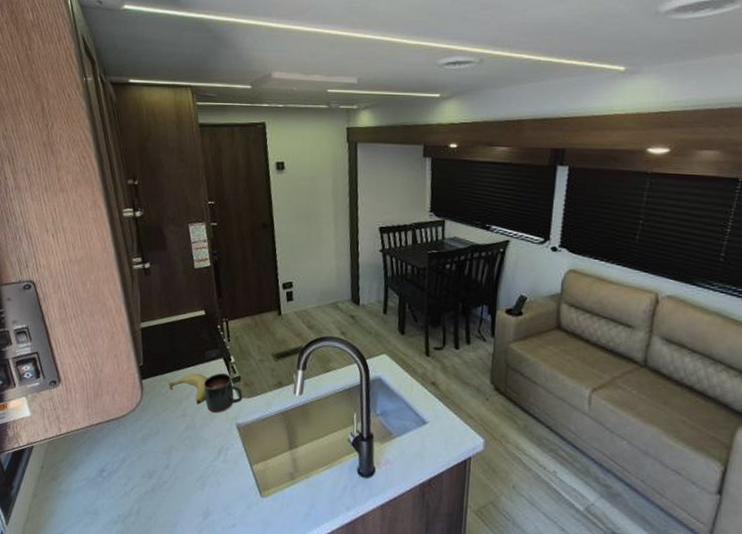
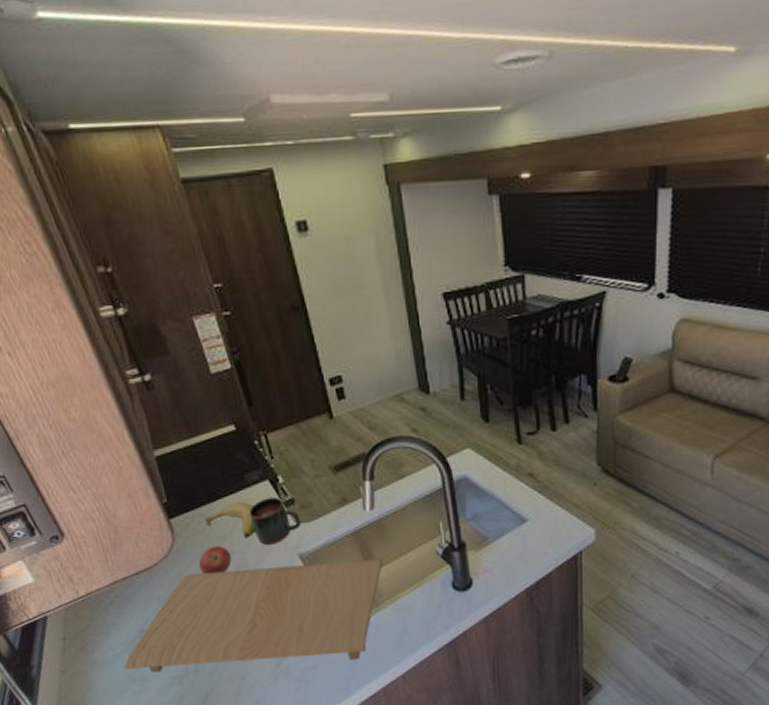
cutting board: none [83,428,304,525] -> present [124,558,384,673]
fruit: none [157,407,184,431] -> present [198,546,232,574]

